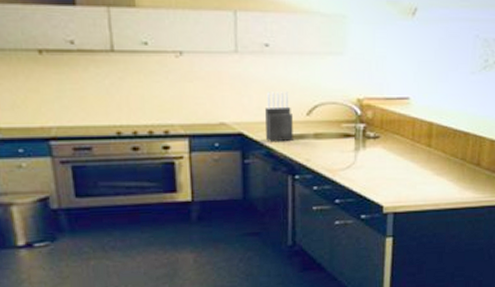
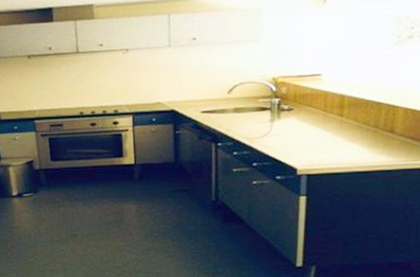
knife block: present [265,92,293,143] -> none [193,75,216,117]

